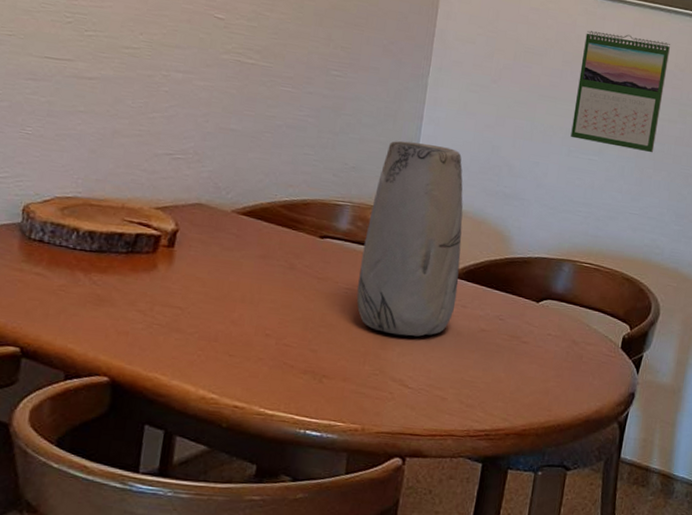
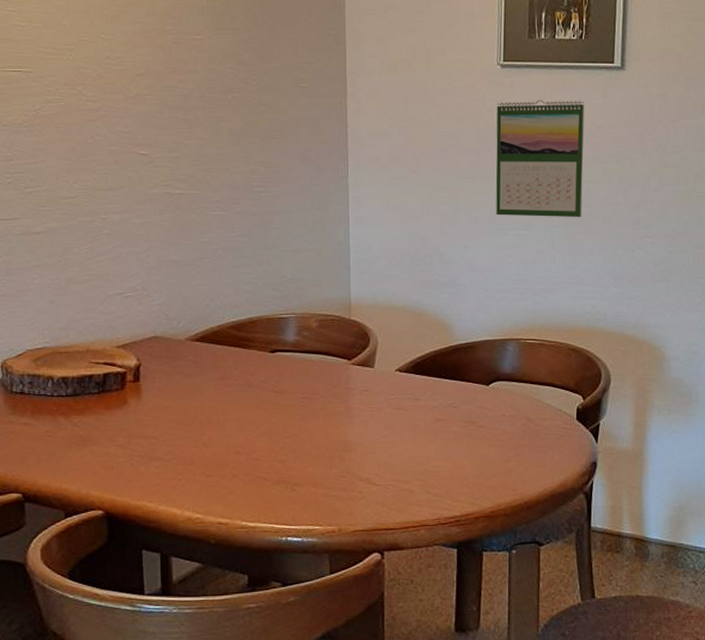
vase: present [356,140,463,337] -> none [312,245,409,436]

